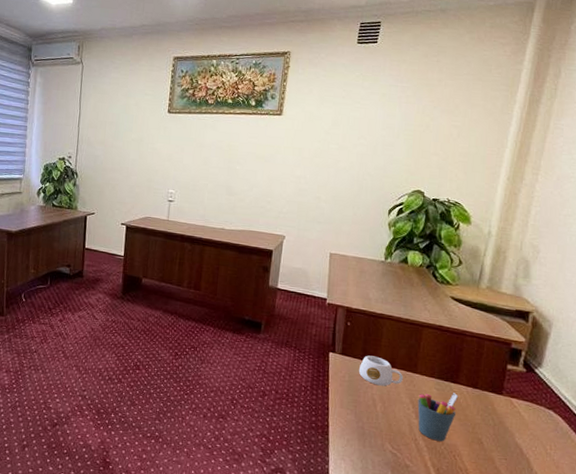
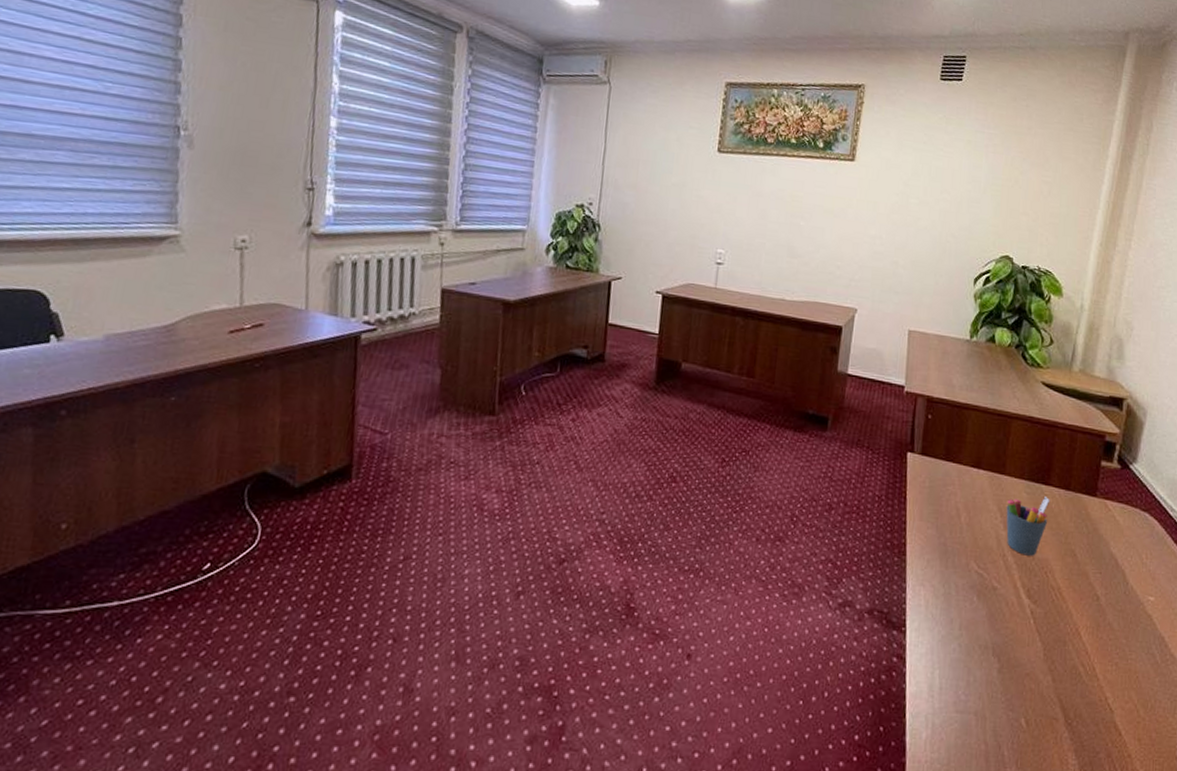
mug: present [358,355,403,386] -> none [940,454,990,492]

